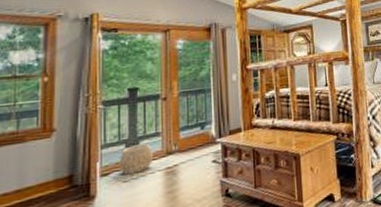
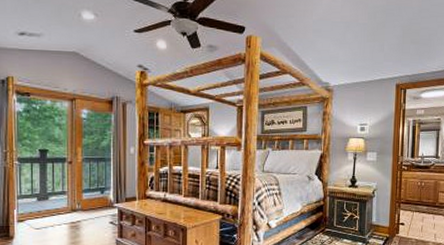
woven basket: present [119,143,153,175] -> none [32,200,60,223]

